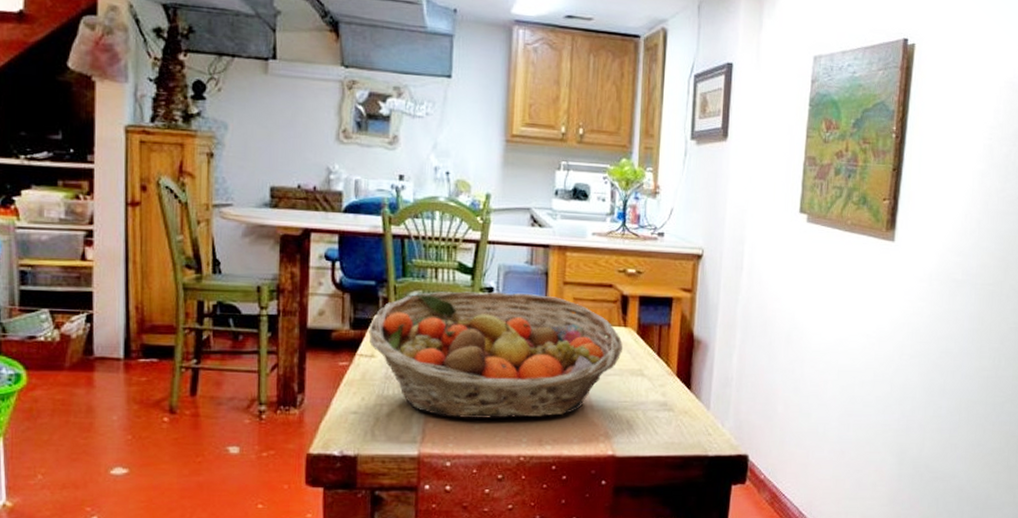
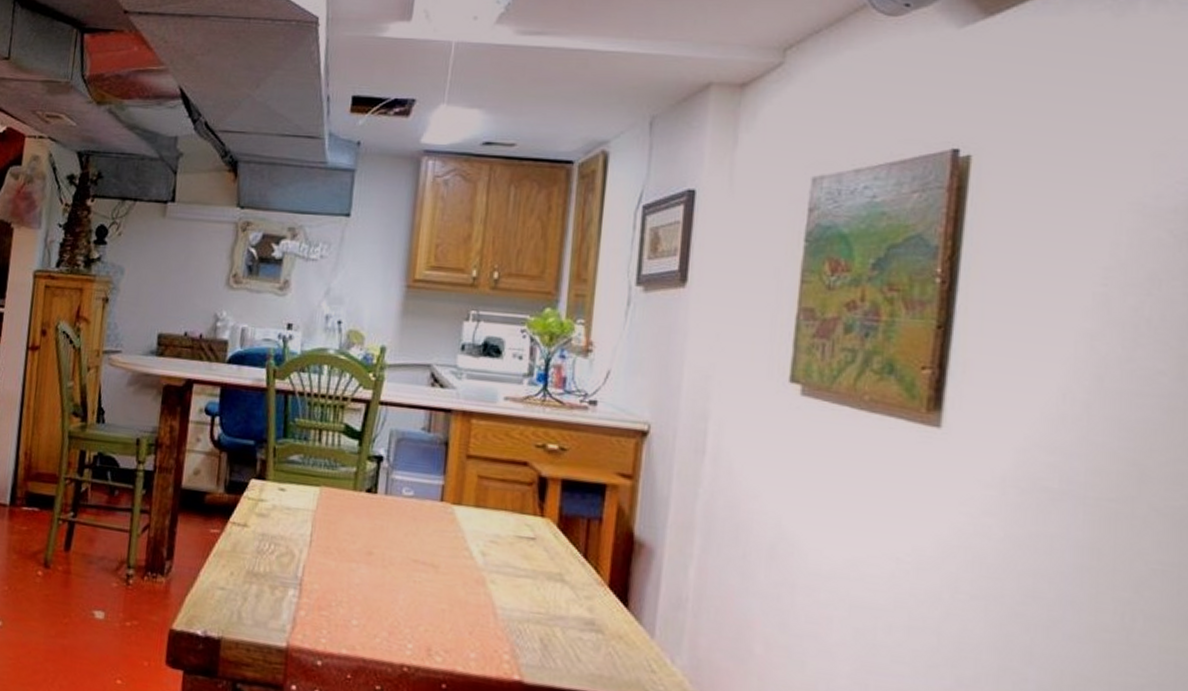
fruit basket: present [368,291,623,419] -> none [243,457,538,621]

